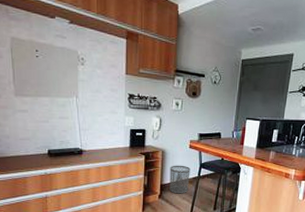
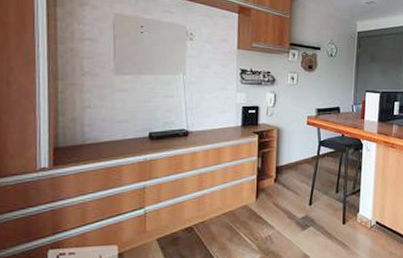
waste bin: present [169,165,190,194] -> none [286,143,309,177]

